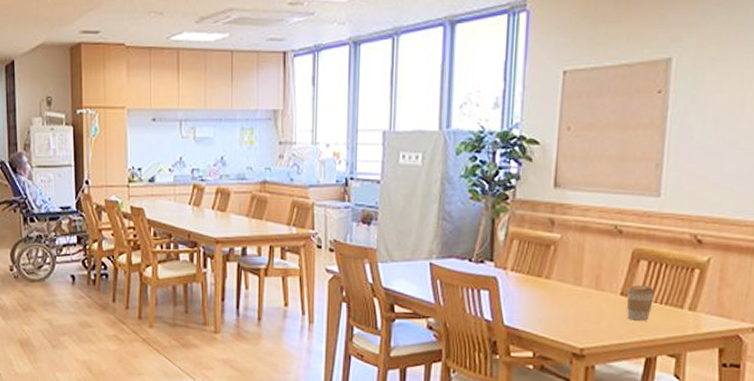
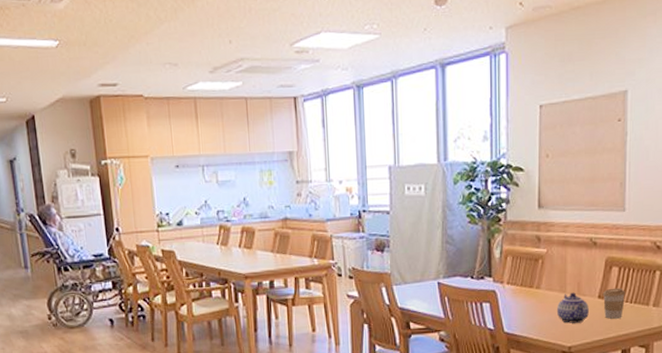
teapot: none [568,286,608,322] -> present [556,292,589,323]

